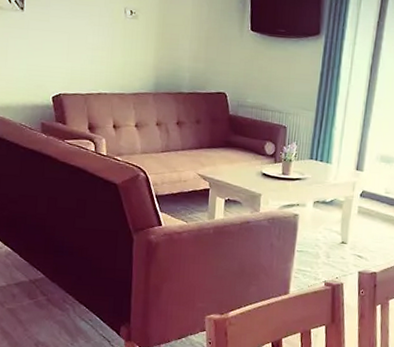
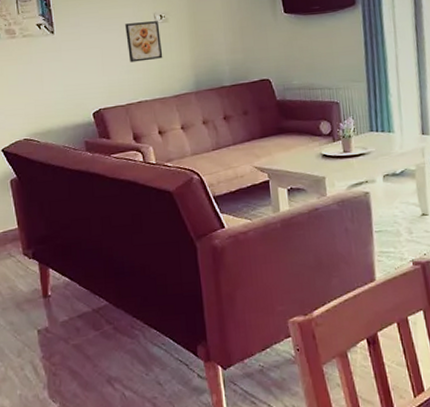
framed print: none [94,13,129,55] -> present [125,21,163,62]

